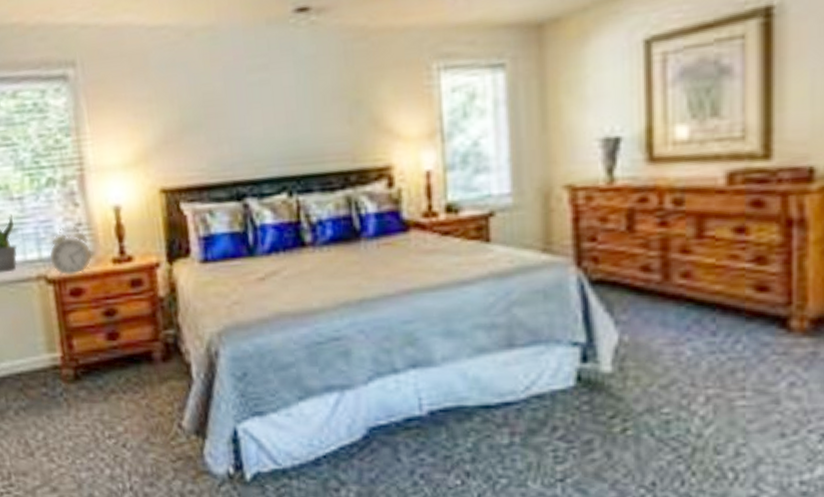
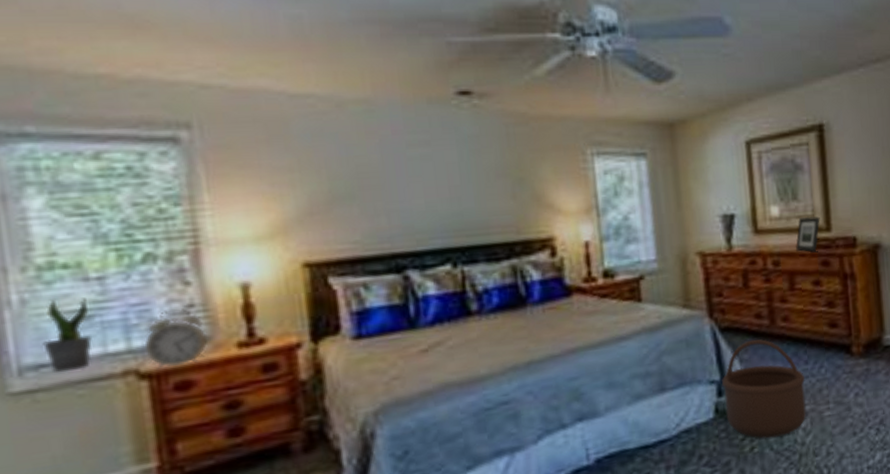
basket: none [588,297,709,421] -> present [722,339,806,438]
picture frame: none [711,138,754,188] -> present [796,216,821,252]

